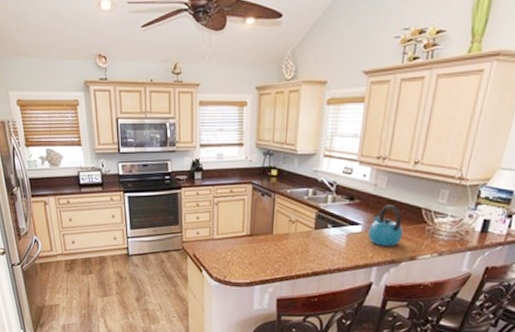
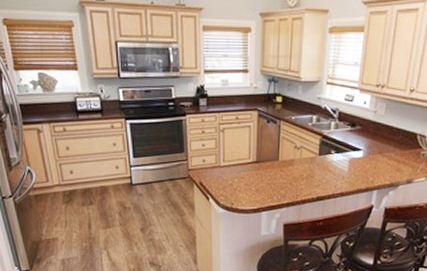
kettle: present [368,205,403,247] -> none [368,131,401,171]

